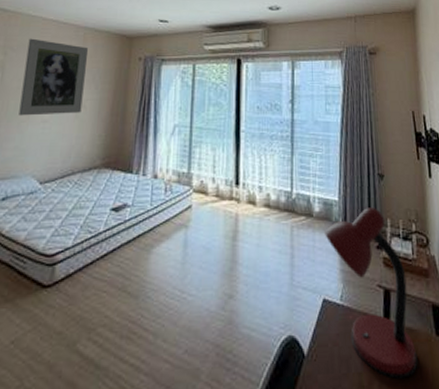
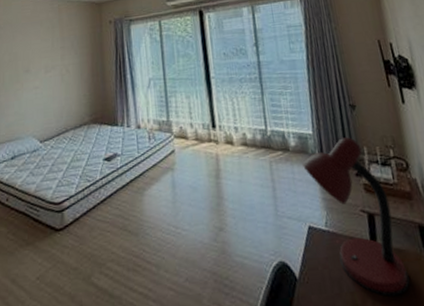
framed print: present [18,38,88,116] -> none [12,15,66,85]

